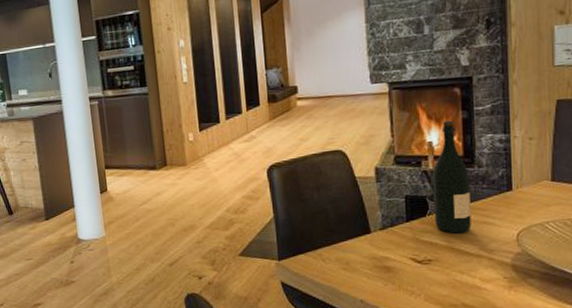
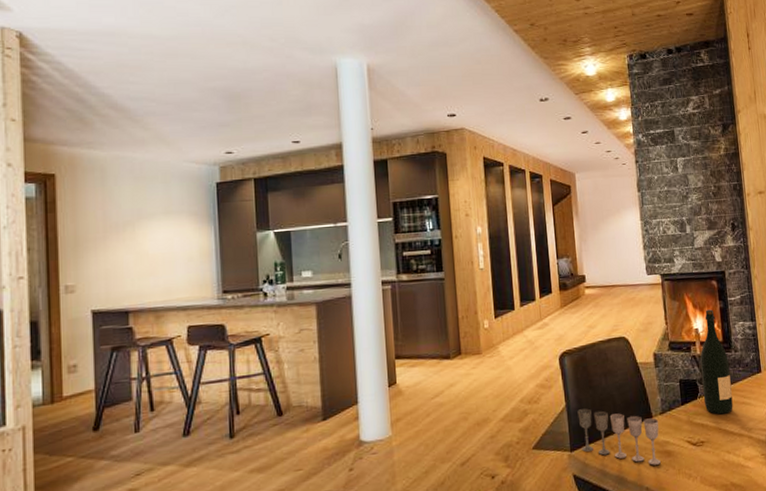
wine glass: none [286,220,379,279] -> present [577,408,662,466]

